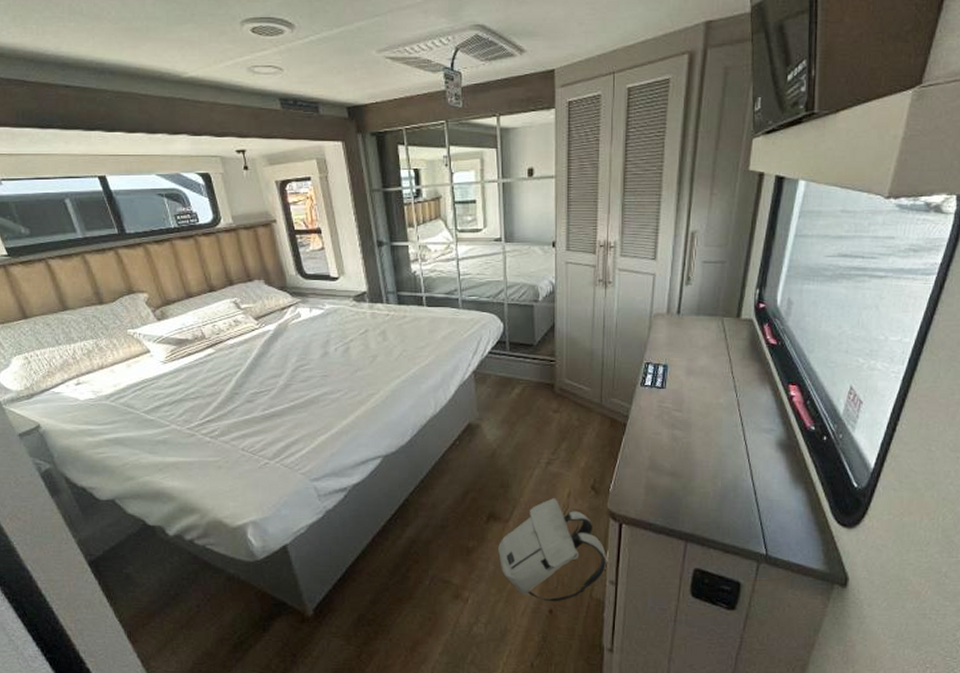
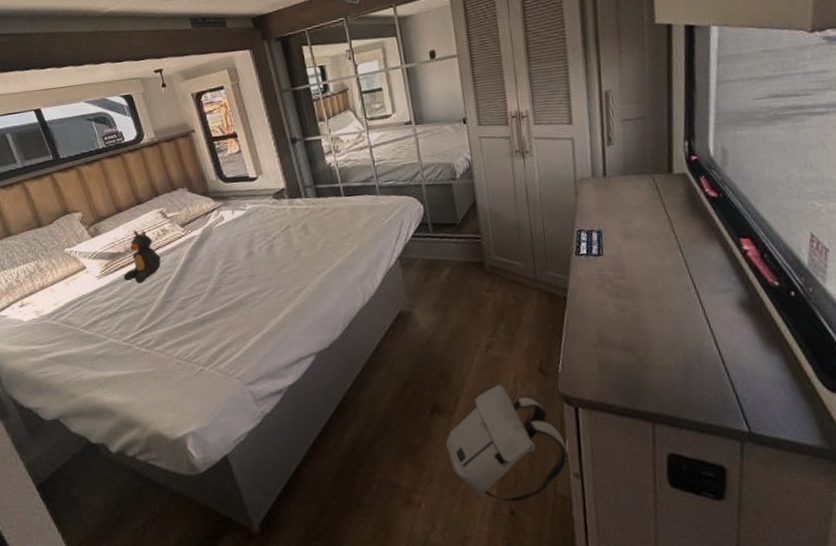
stuffed animal: none [190,318,231,373] -> present [123,230,161,283]

